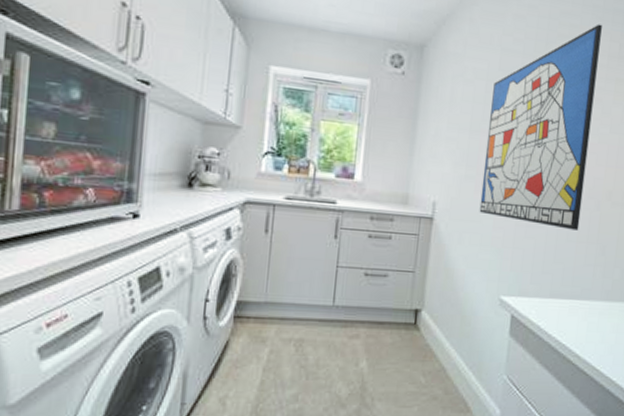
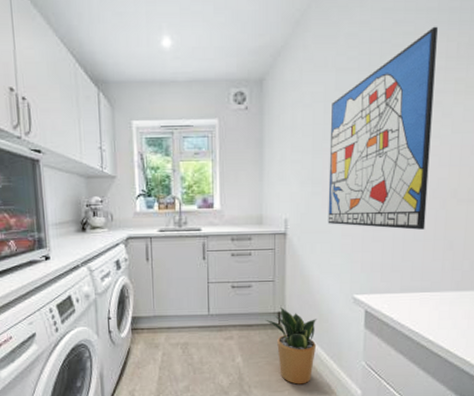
potted plant: none [399,304,459,399] -> present [265,307,317,385]

